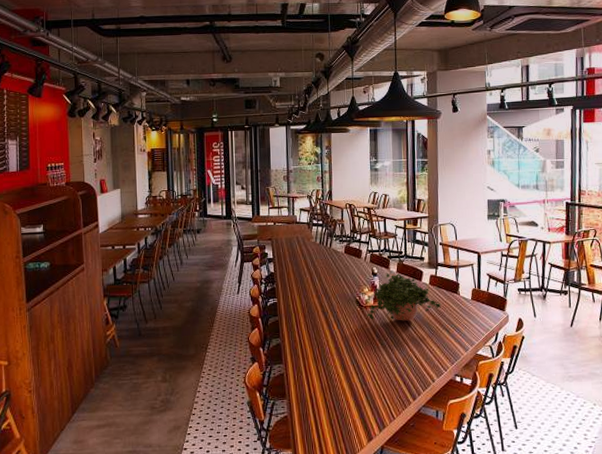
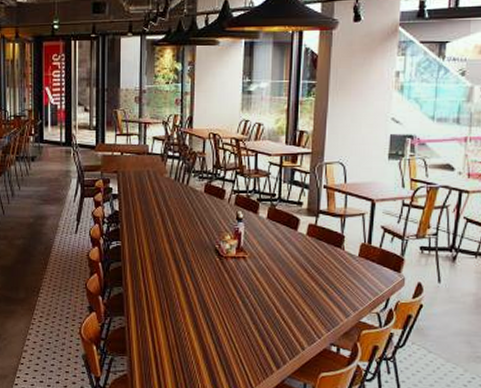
potted plant: present [366,272,442,321] -> none [226,217,320,277]

